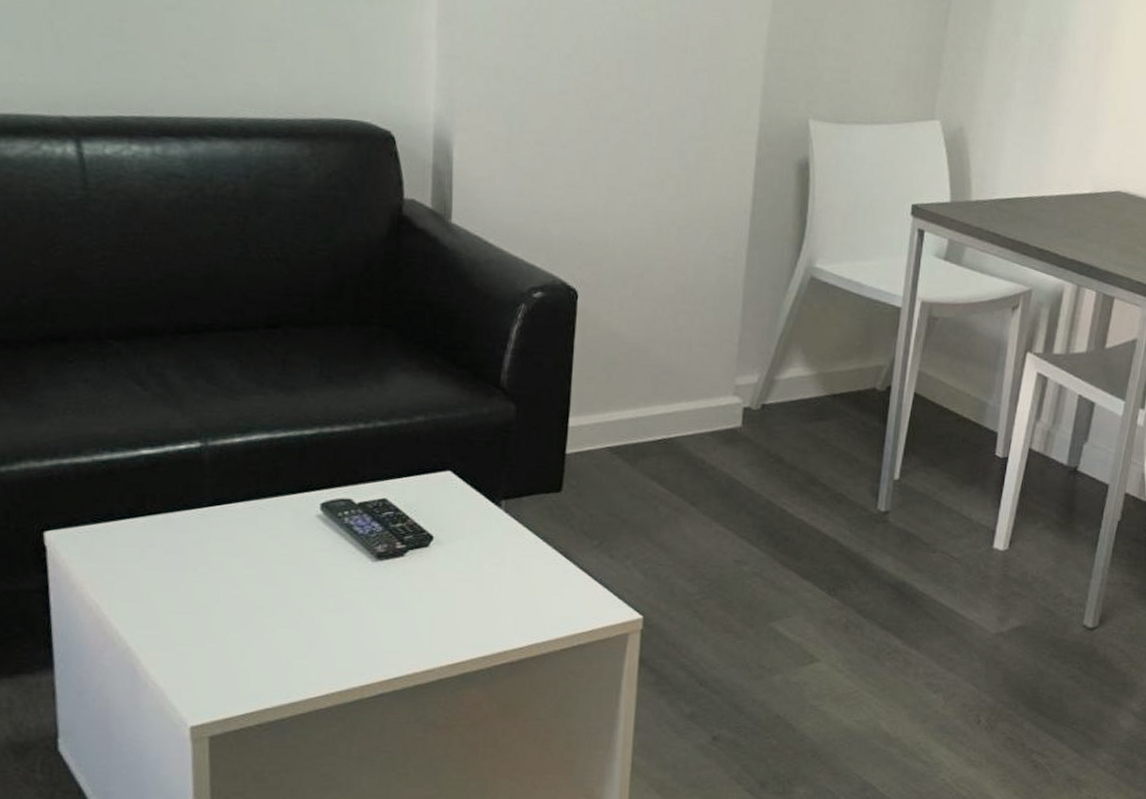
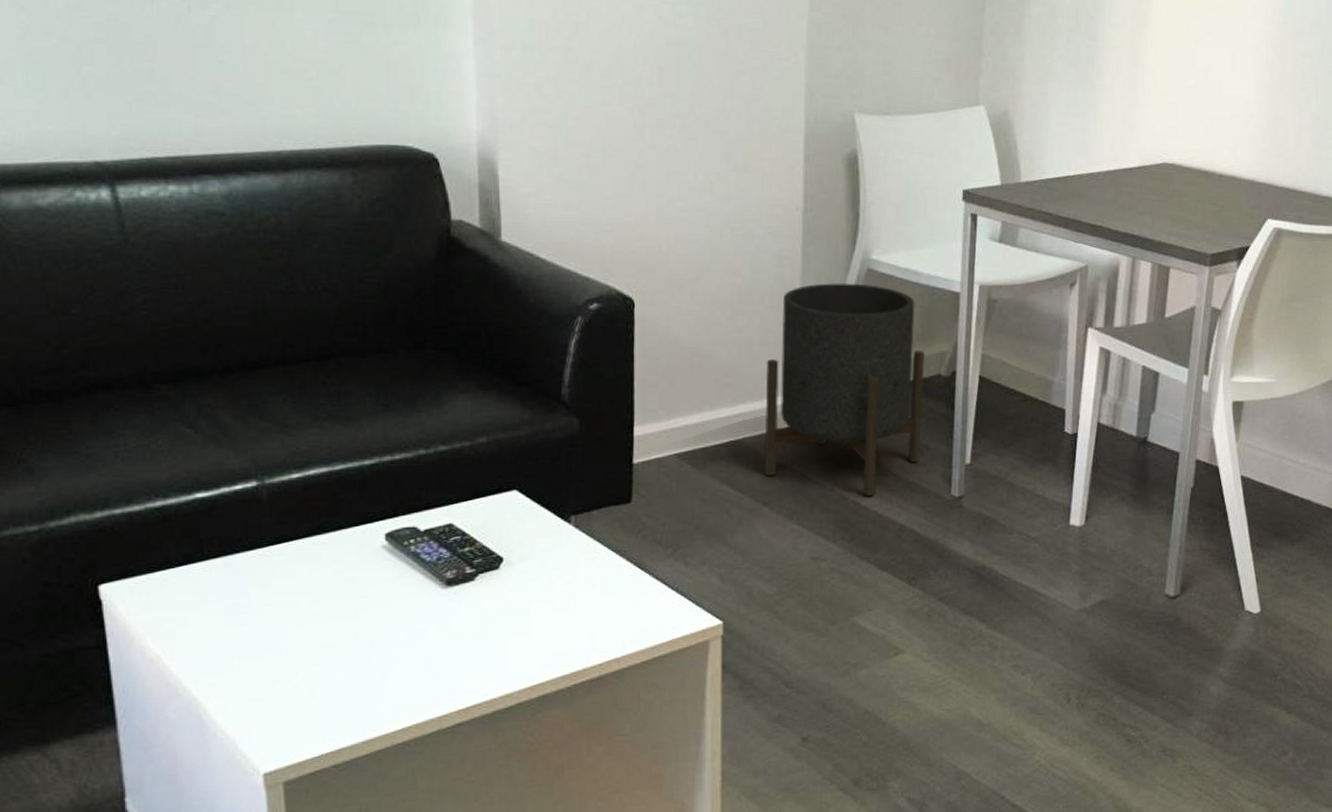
planter: none [694,288,861,504] -> present [764,283,924,496]

